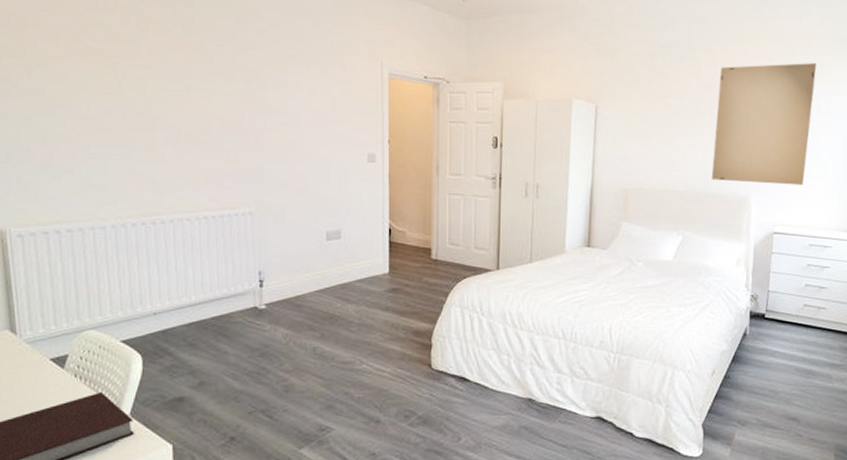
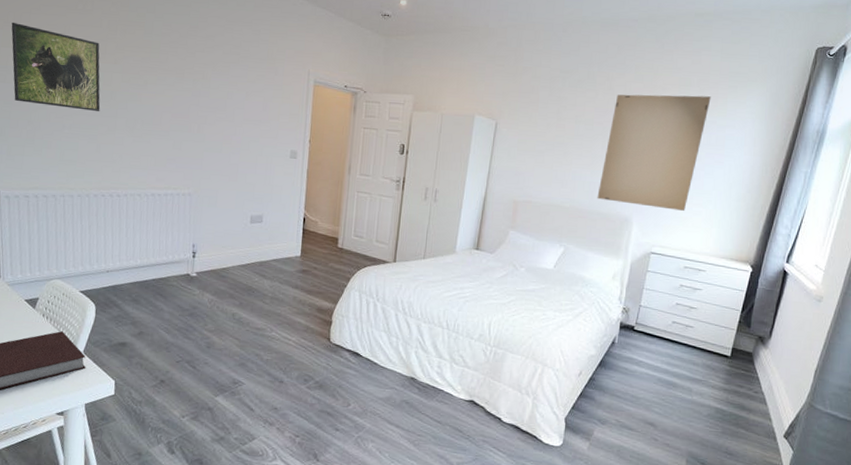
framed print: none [14,26,134,125] -> present [11,22,101,111]

